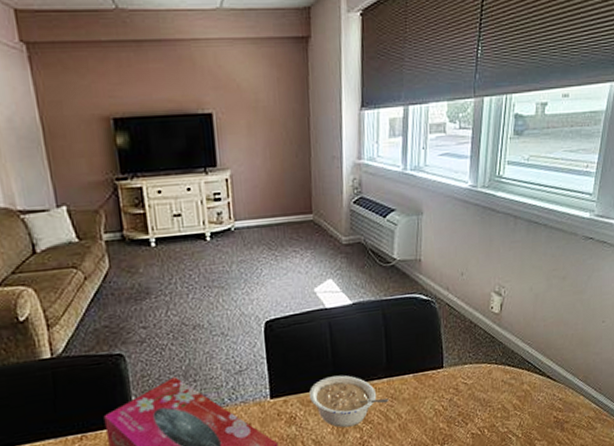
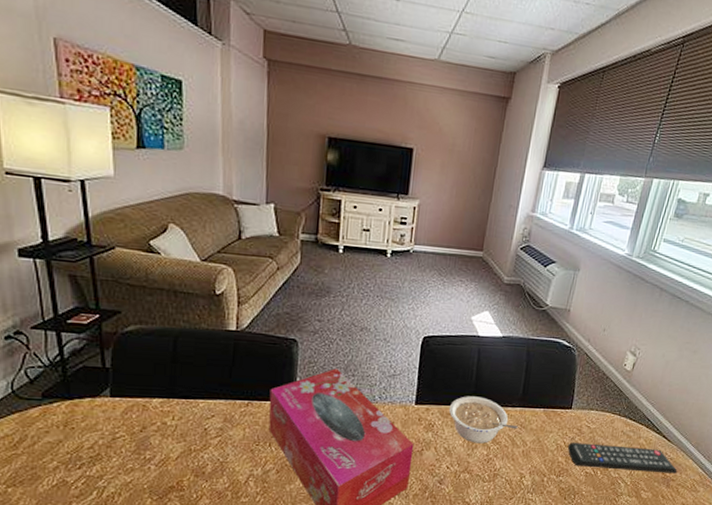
remote control: none [446,392,569,429] -> present [567,443,678,474]

